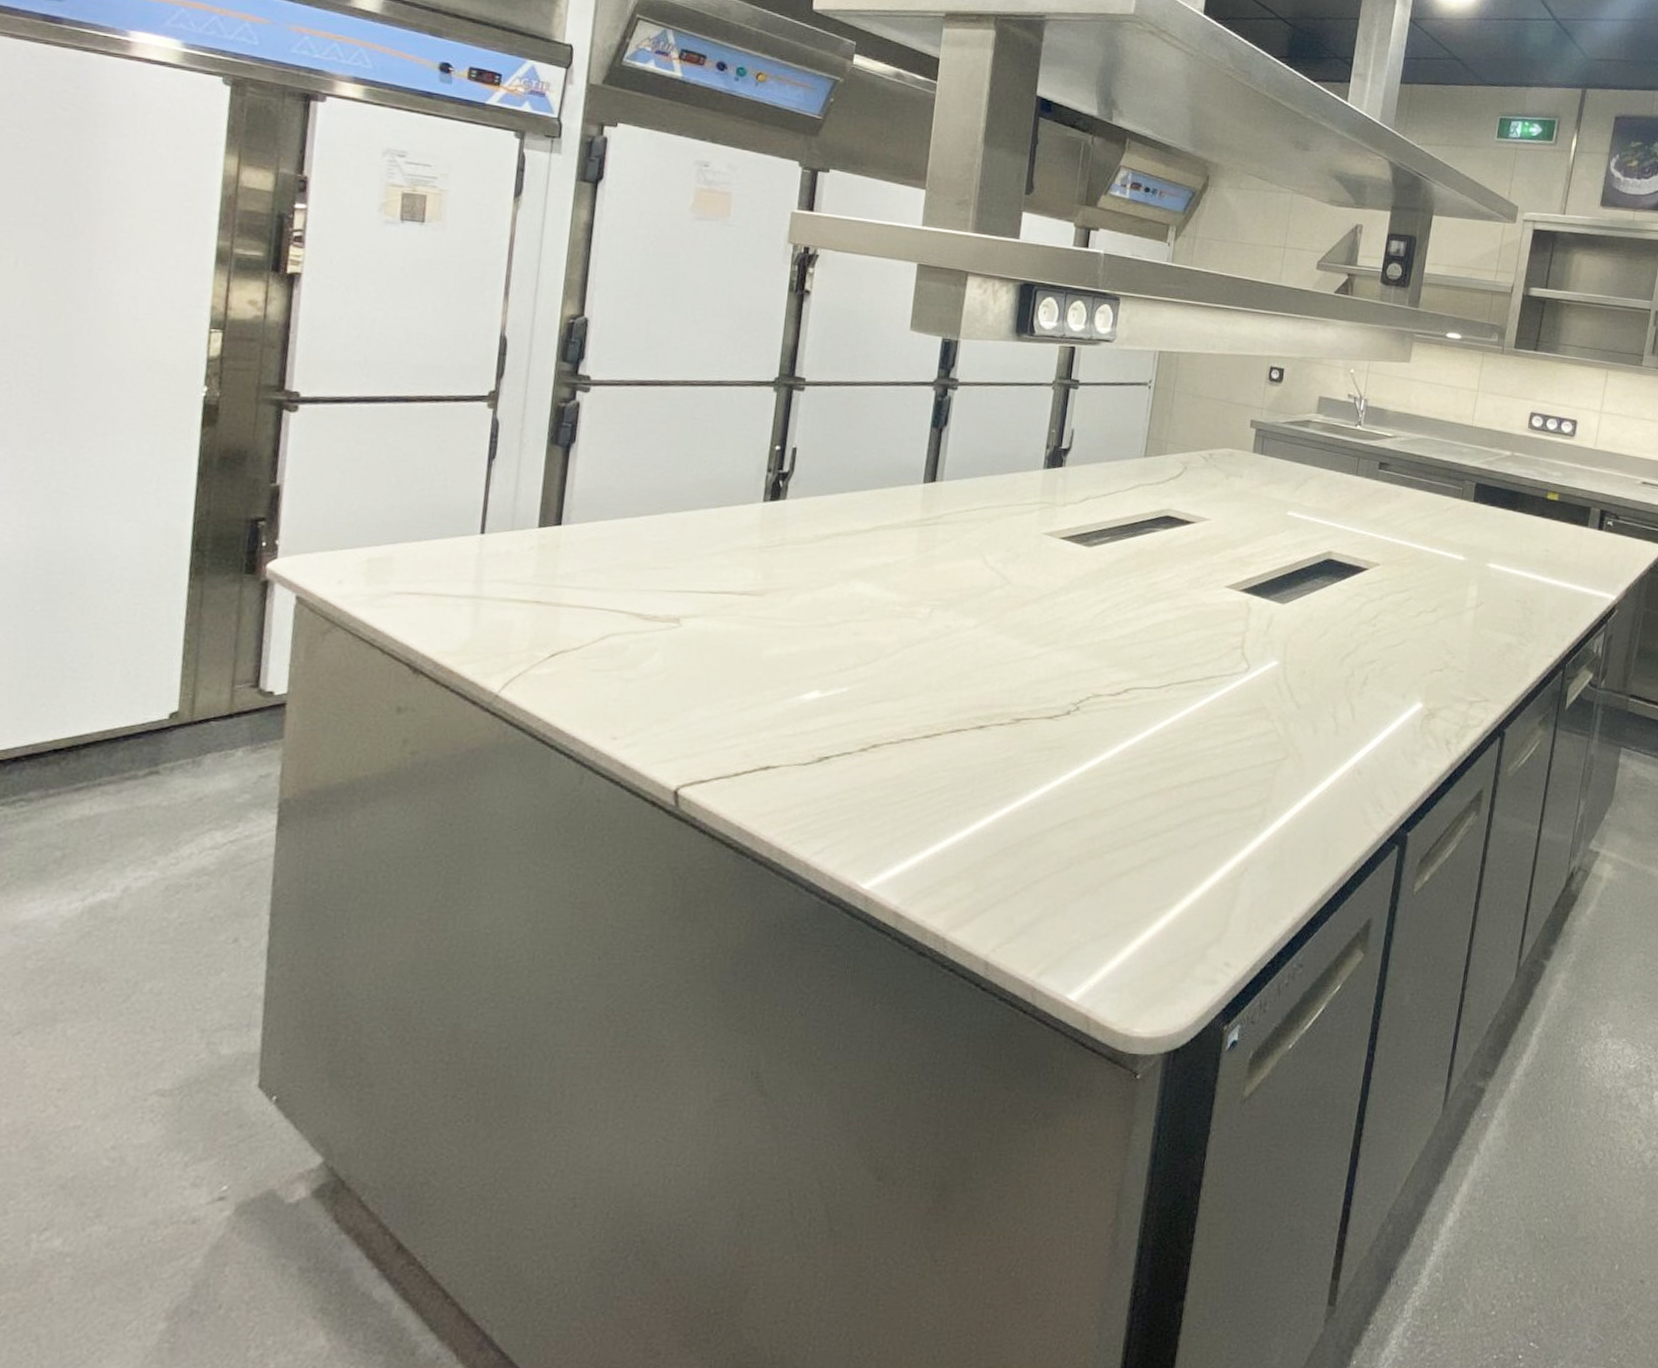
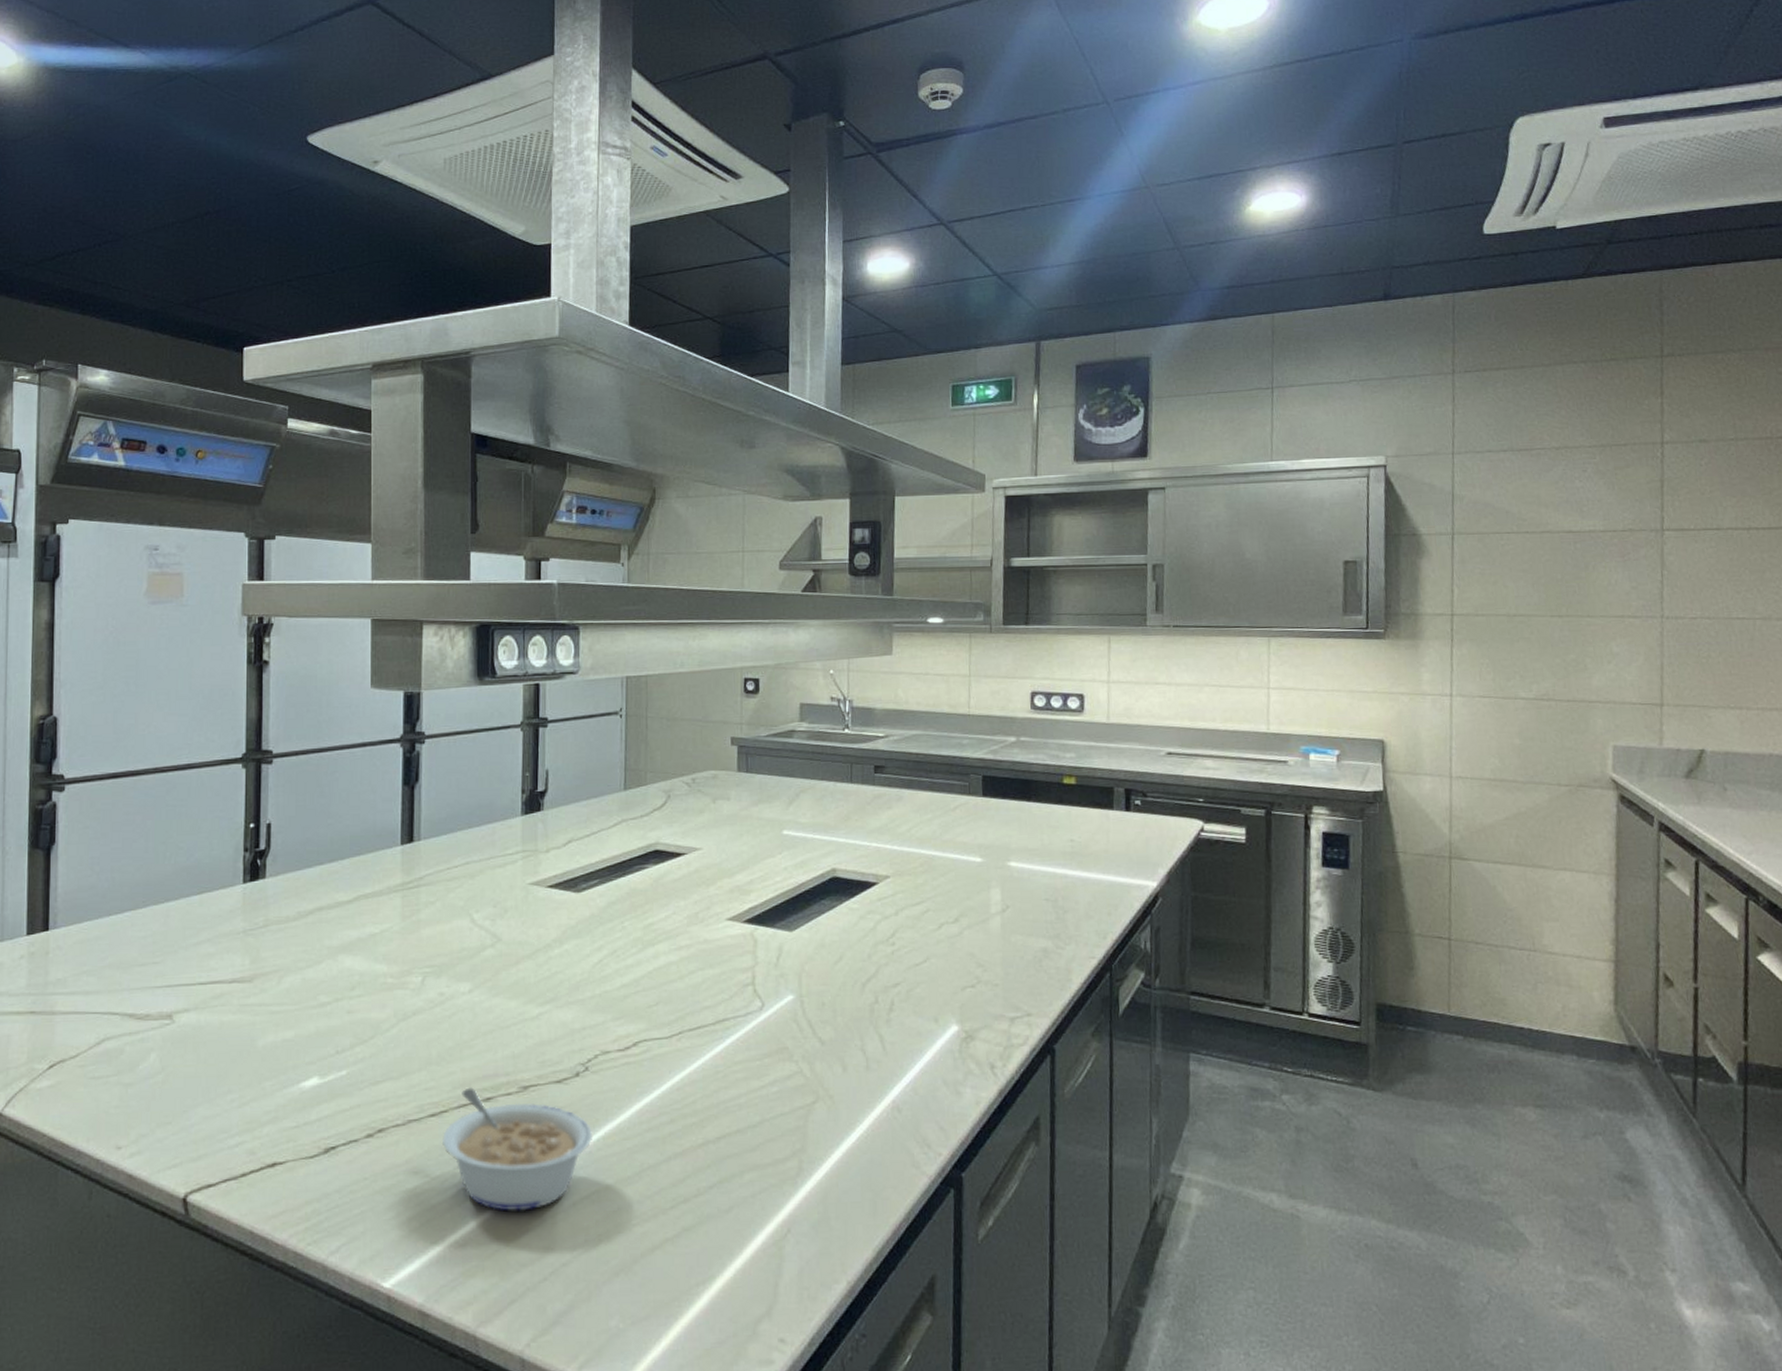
legume: none [933,715,1076,831] -> present [443,1087,592,1212]

